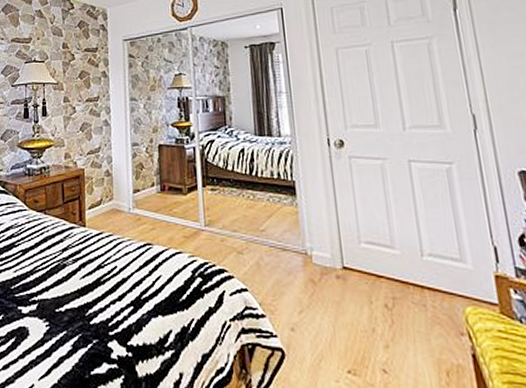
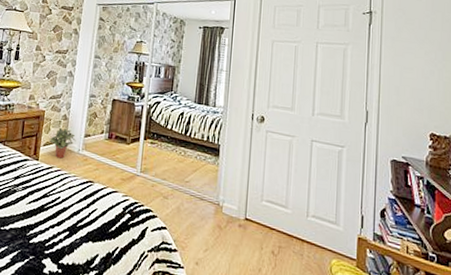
potted plant: none [95,185,125,221] -> present [50,127,76,159]

